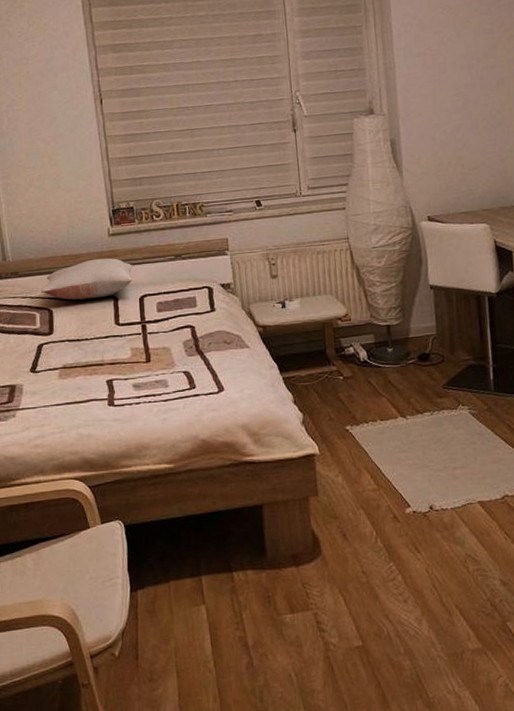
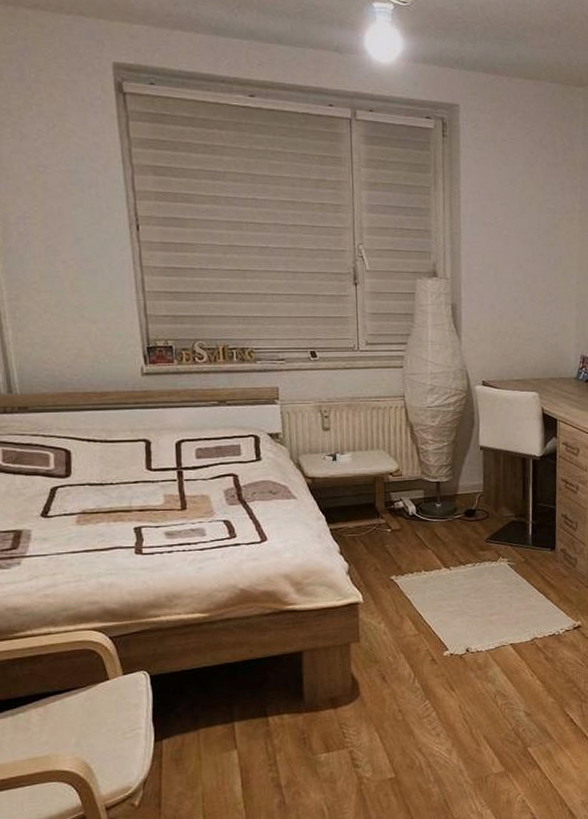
pillow: present [41,258,132,300] -> none [57,398,169,441]

